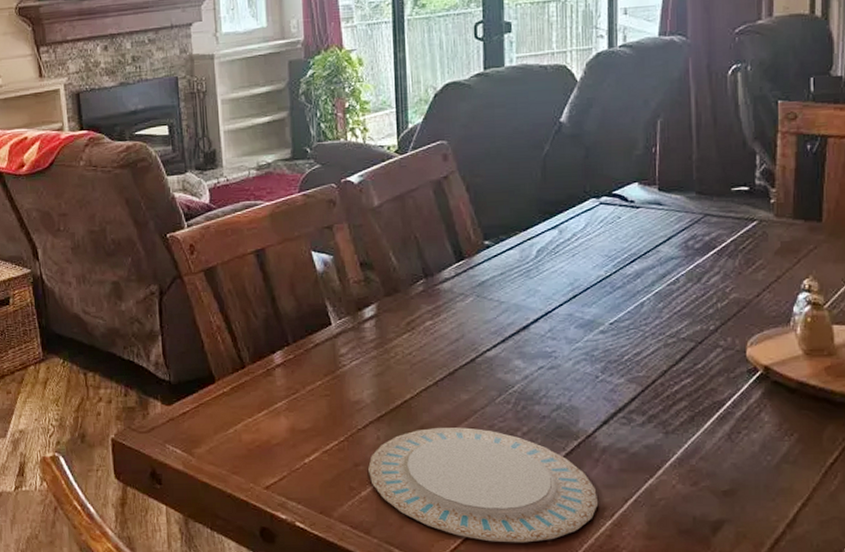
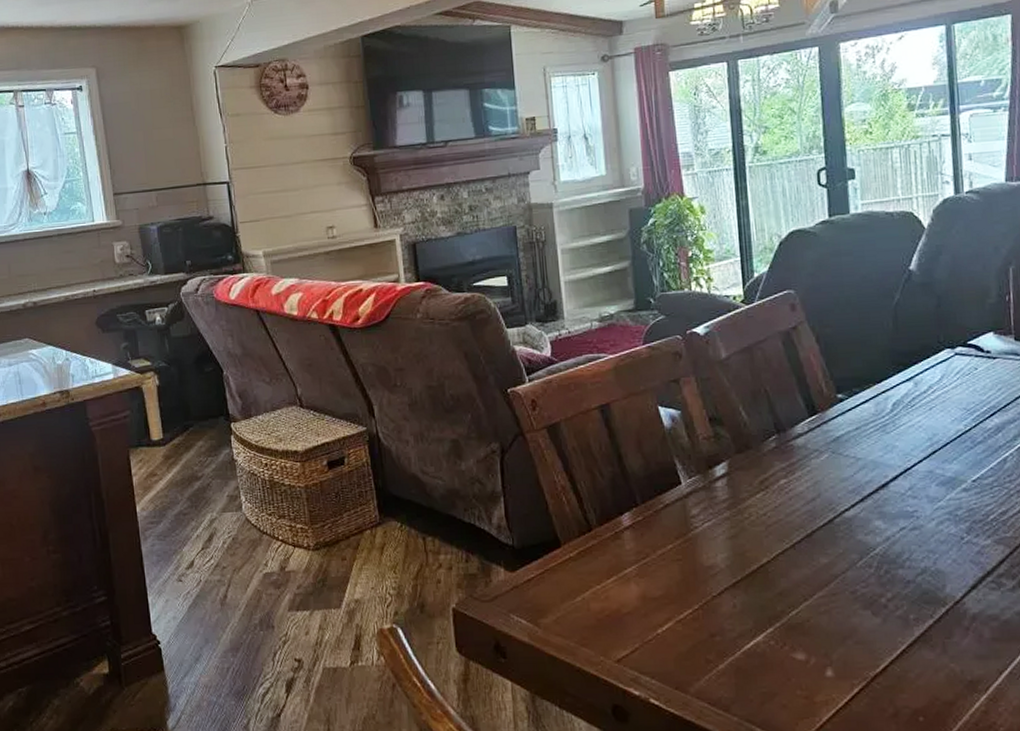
plate: present [368,427,599,543] -> none [725,594,972,721]

